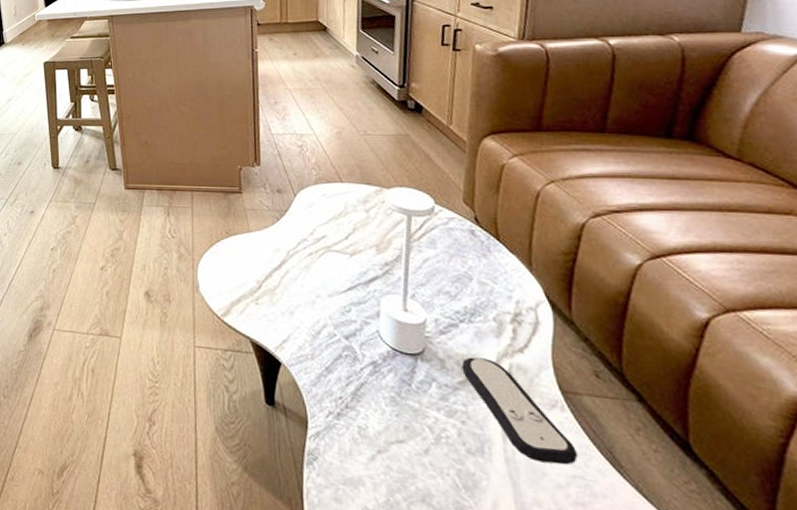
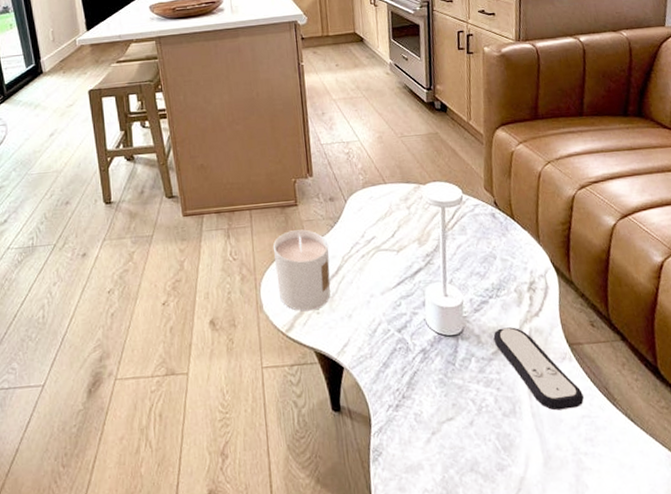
candle: none [213,217,273,300] -> present [273,229,331,312]

